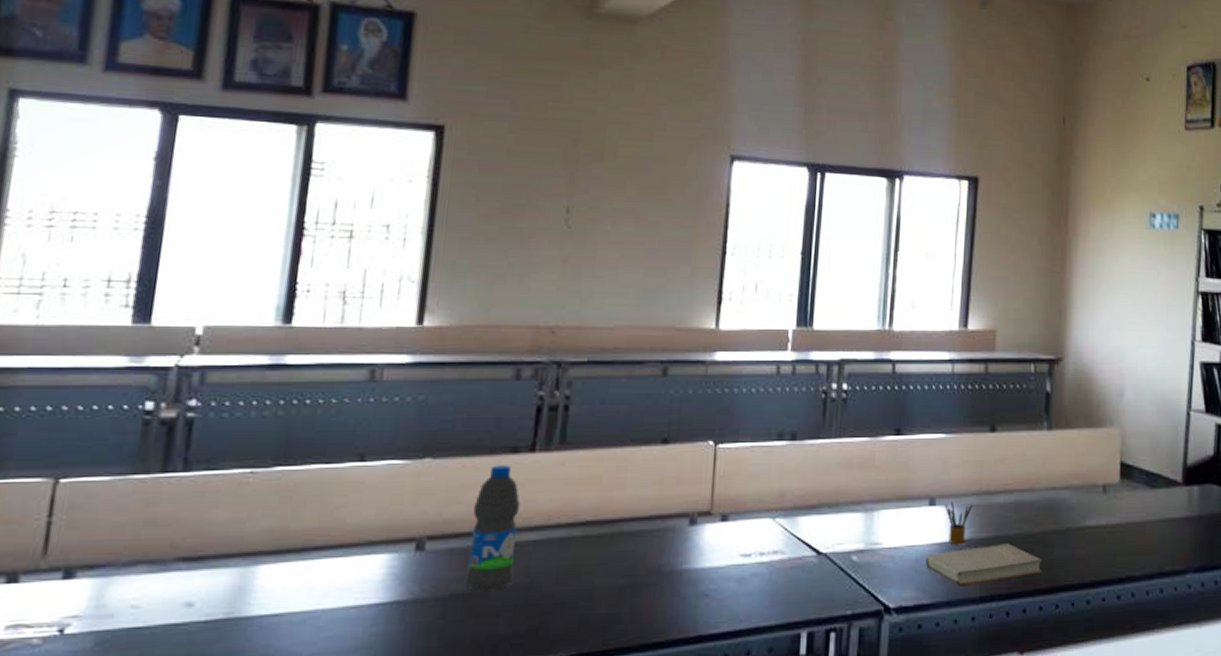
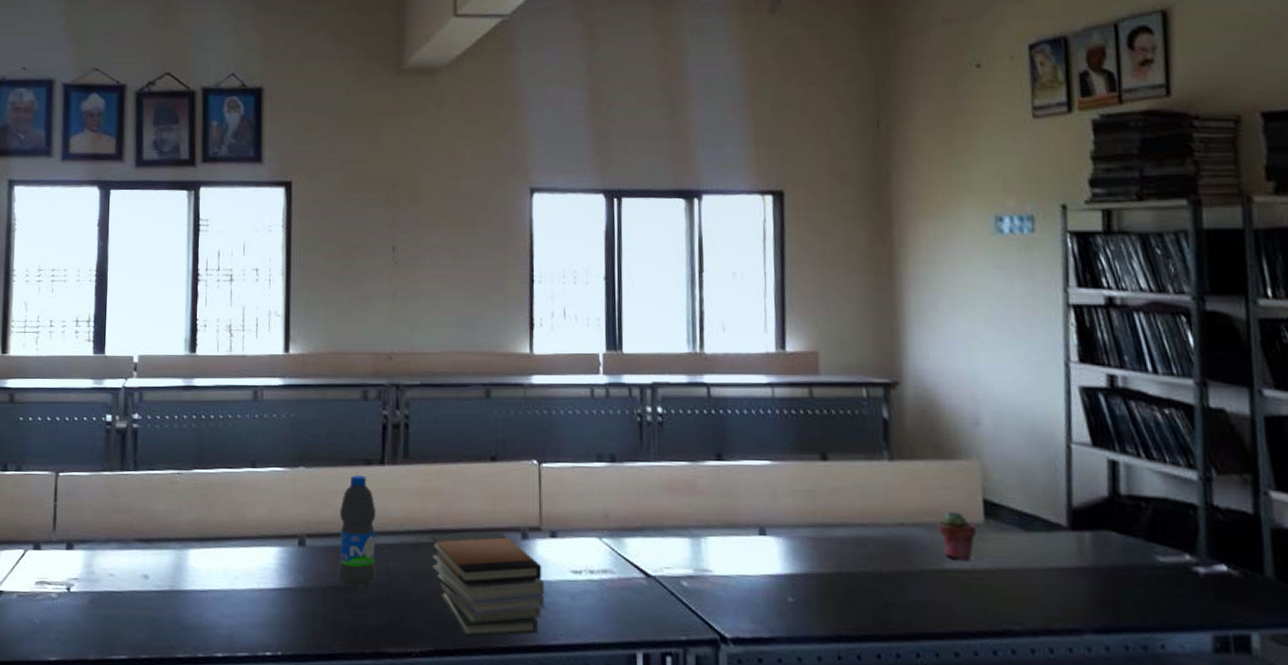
book stack: none [583,518,711,636] -> present [430,531,545,638]
book: present [926,543,1042,587] -> none [761,581,896,623]
pencil box: present [944,501,973,545] -> none [776,532,808,579]
potted succulent: none [1082,473,1113,517] -> present [937,511,976,560]

